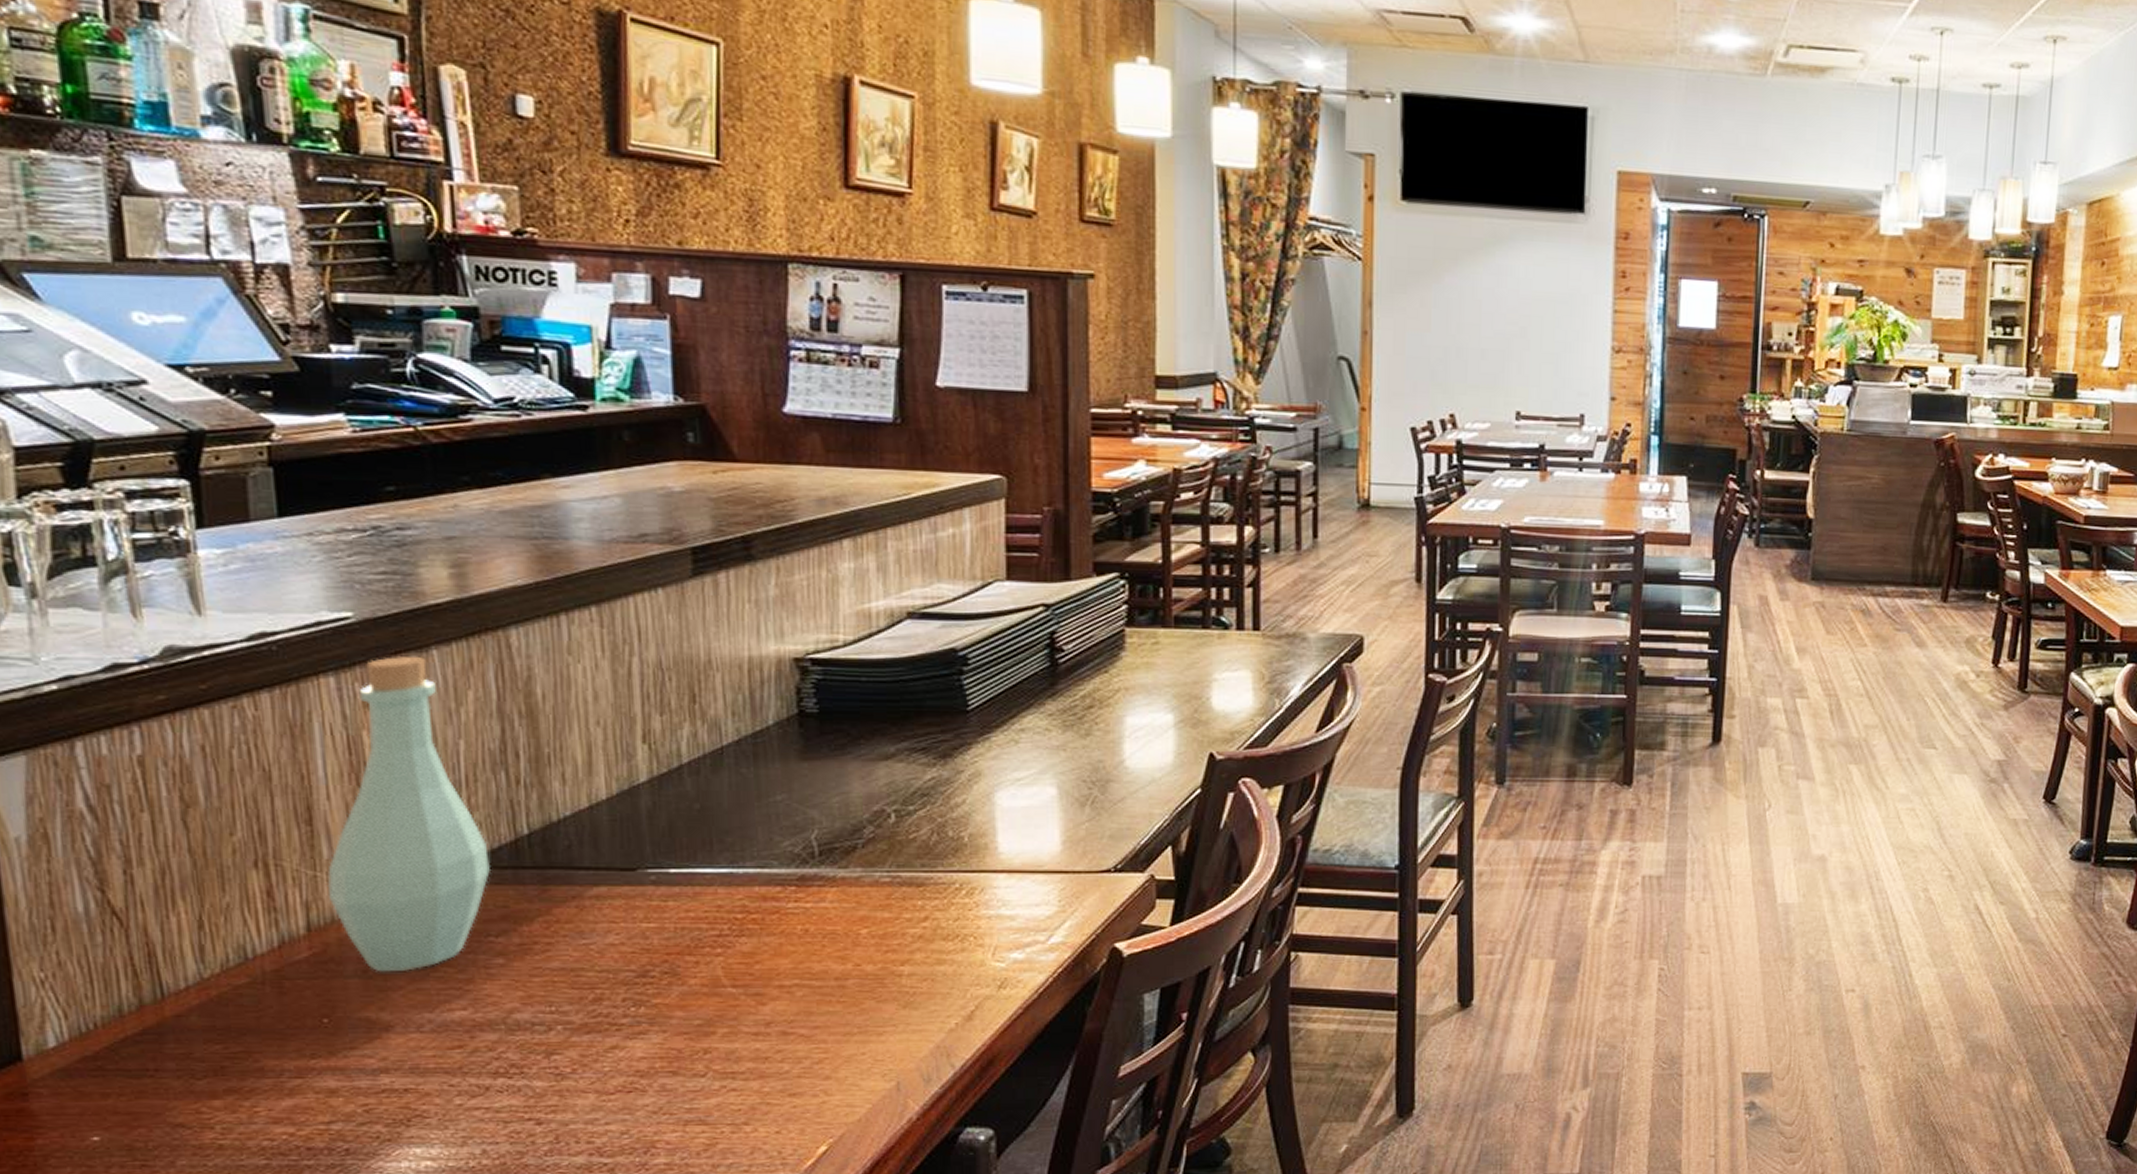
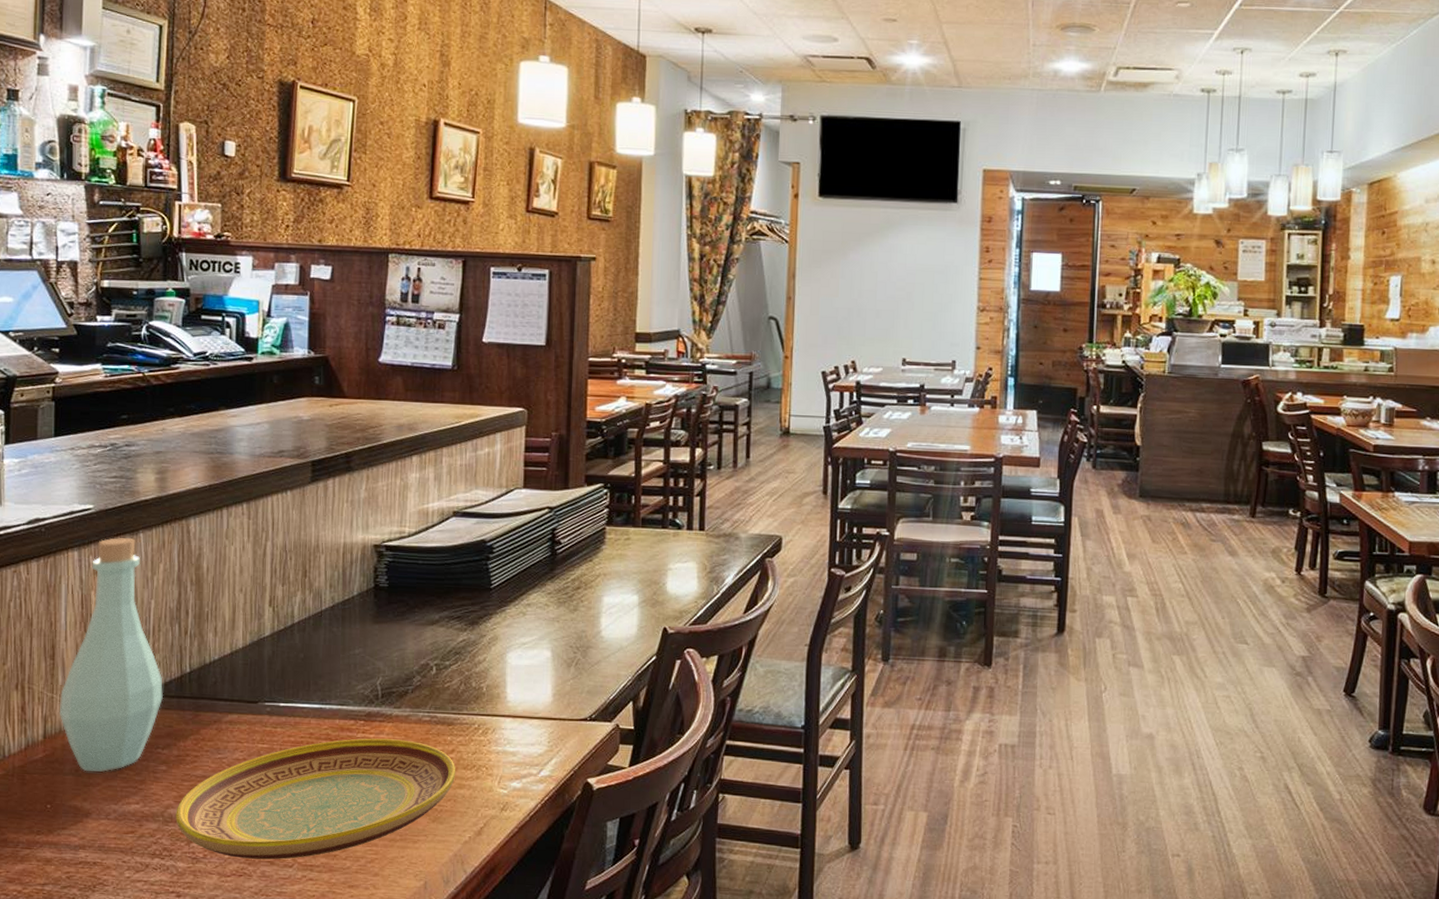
plate: none [524,908,933,1070] -> present [176,738,456,860]

